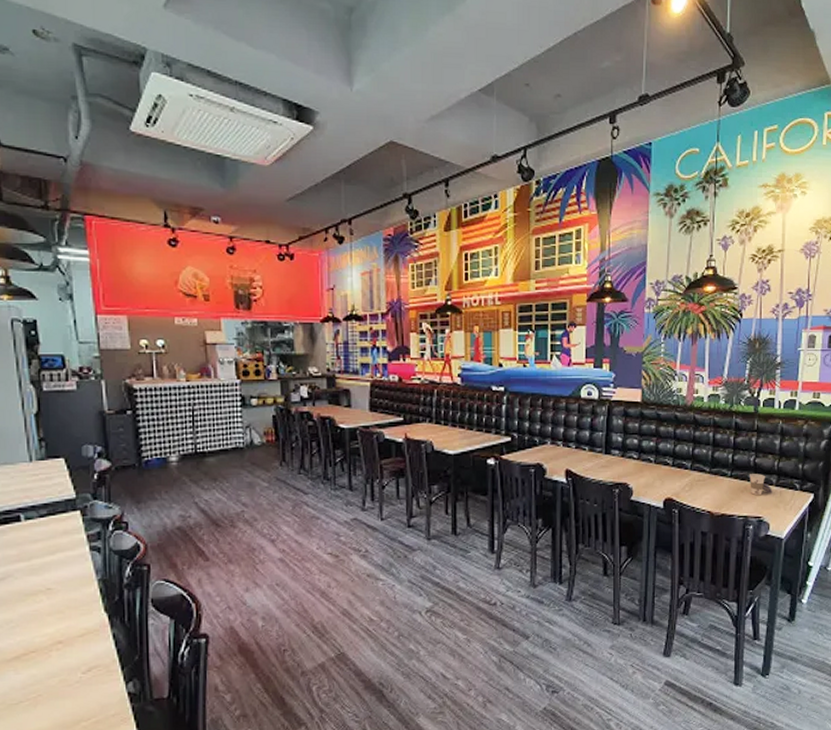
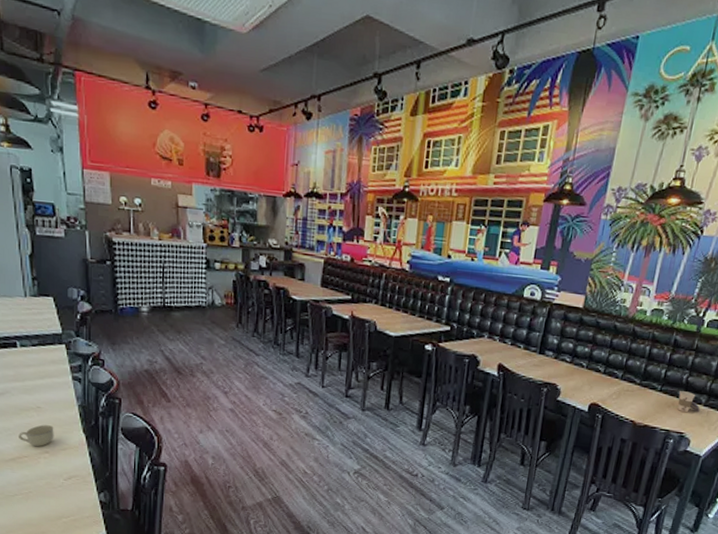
cup: none [24,609,69,638] -> present [19,425,54,447]

